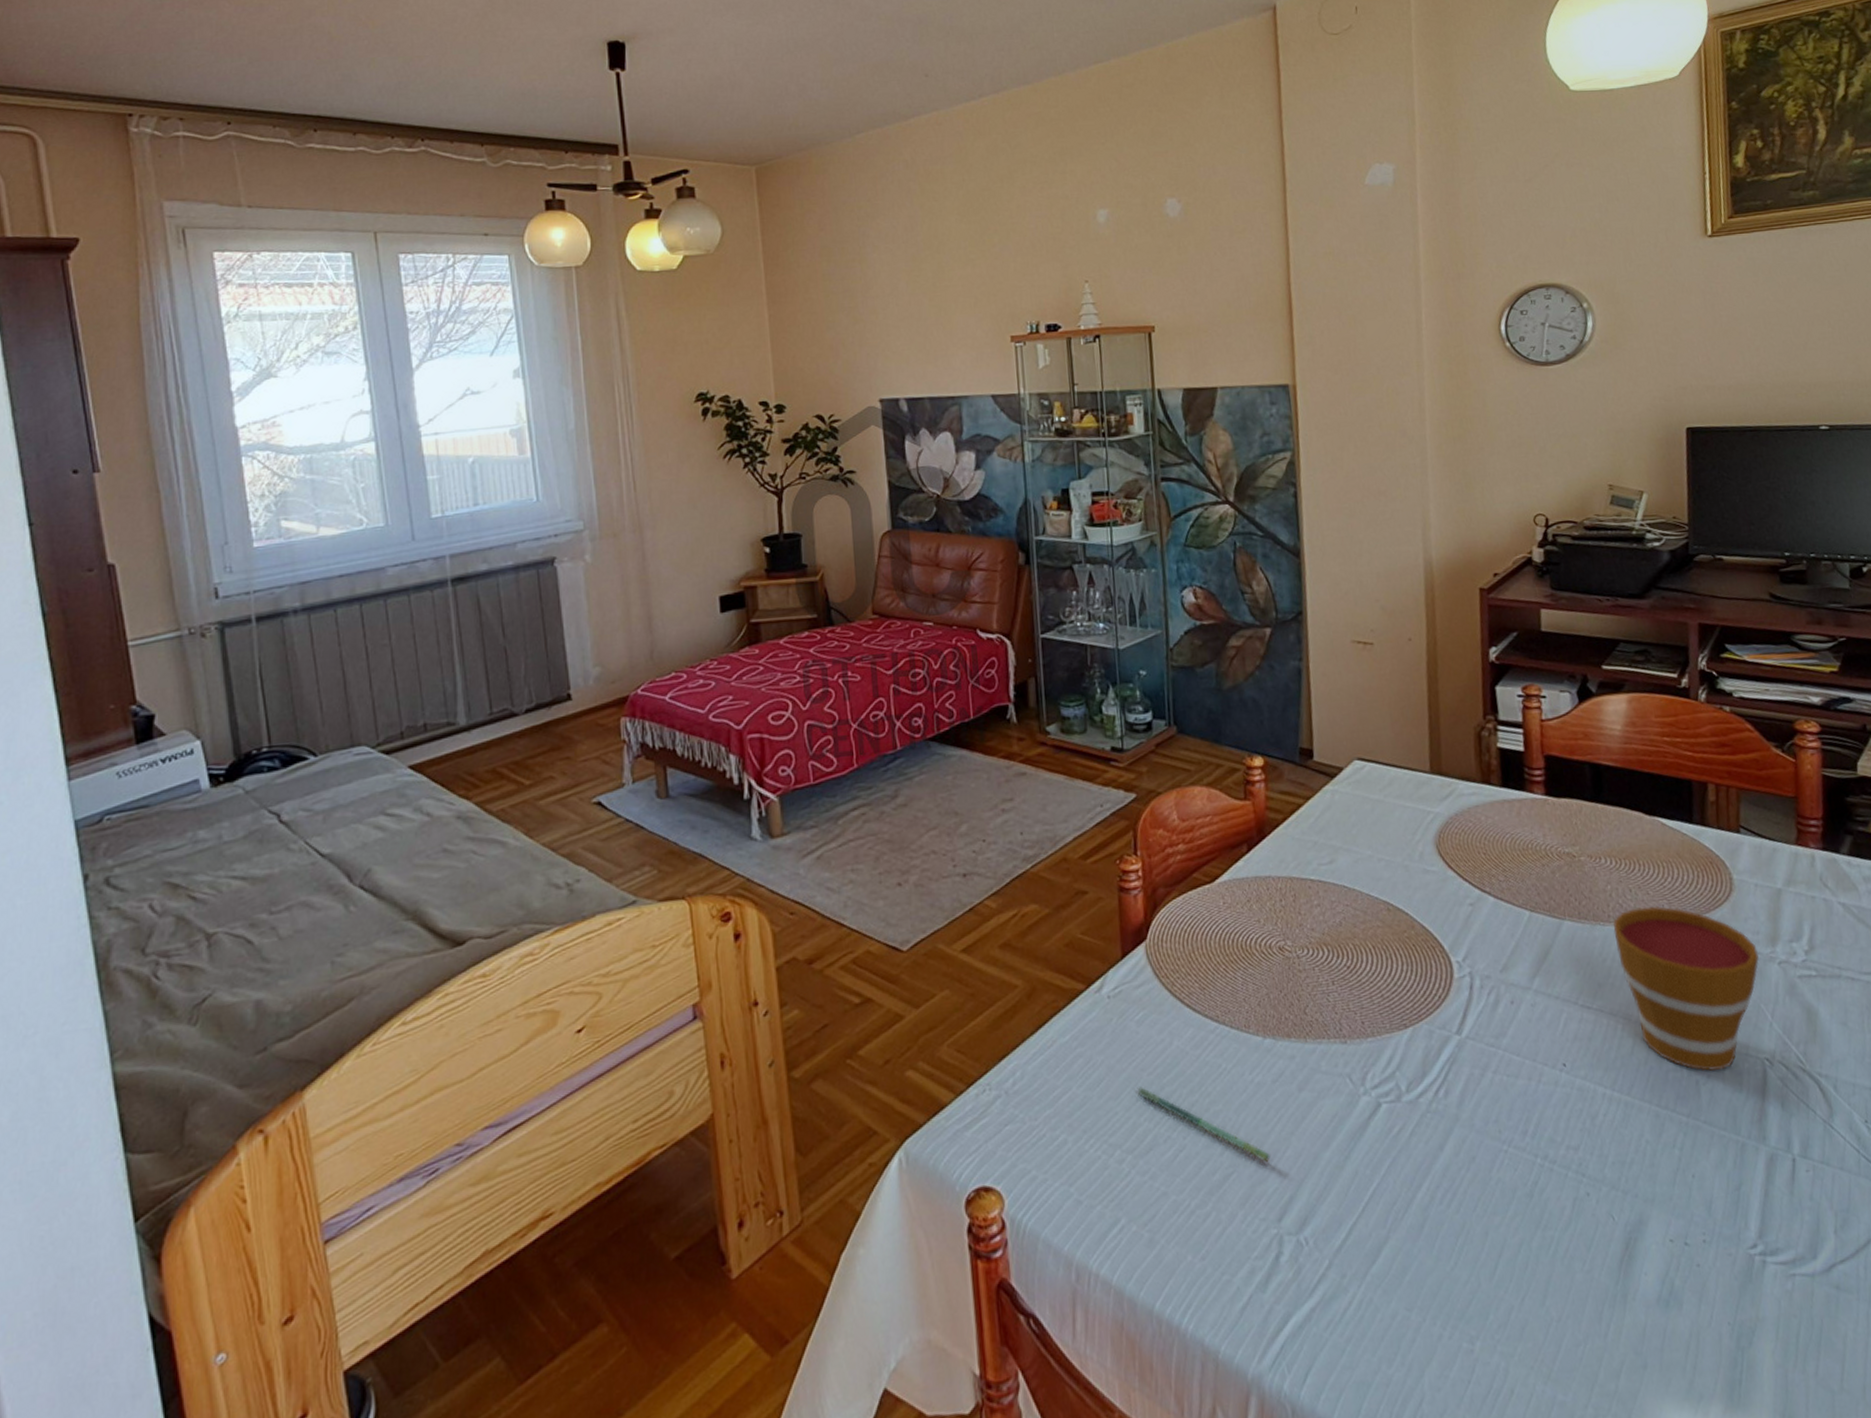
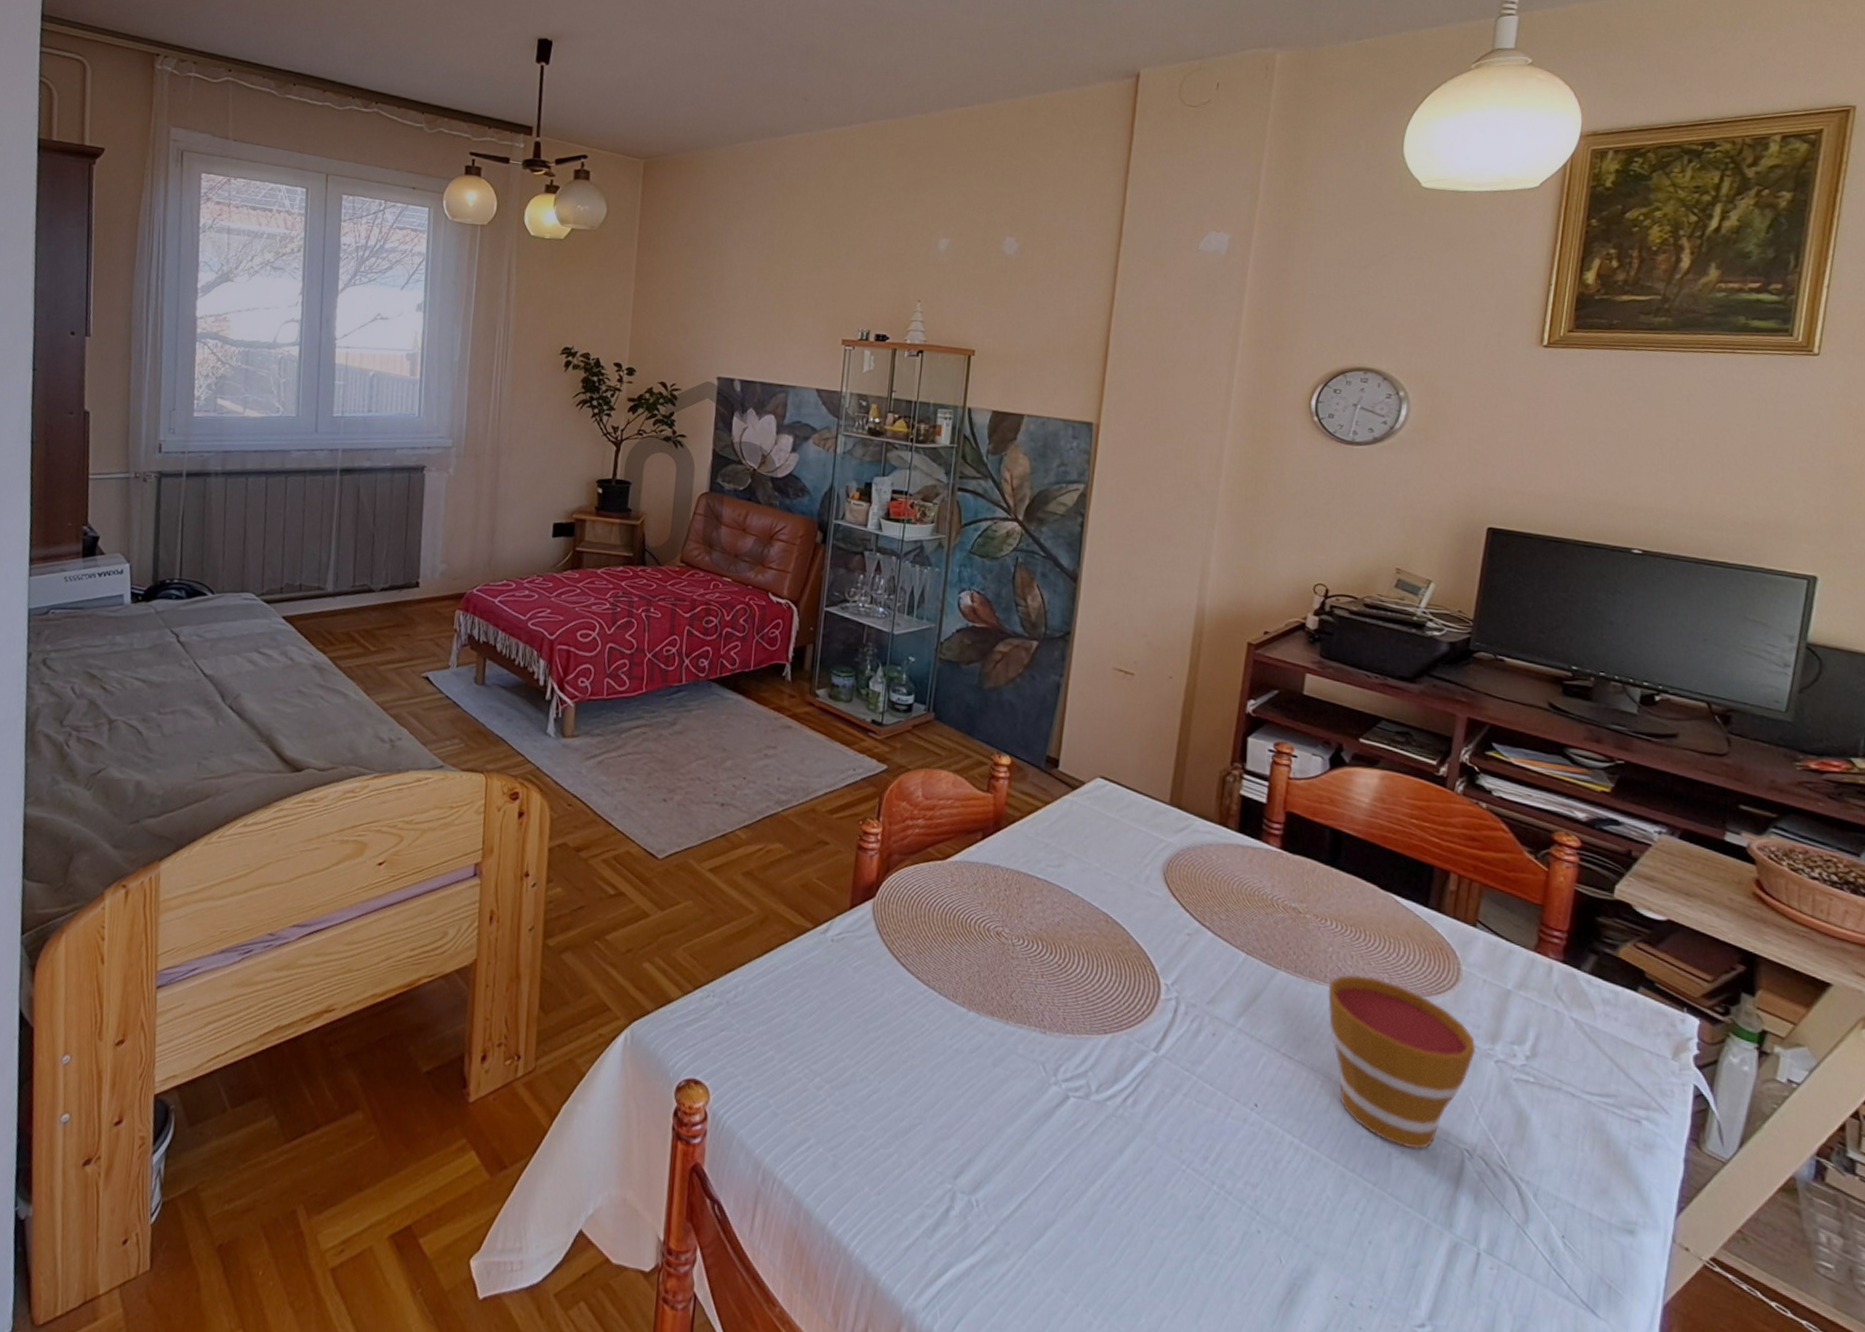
pen: present [1138,1087,1270,1162] -> none [845,1026,957,1122]

